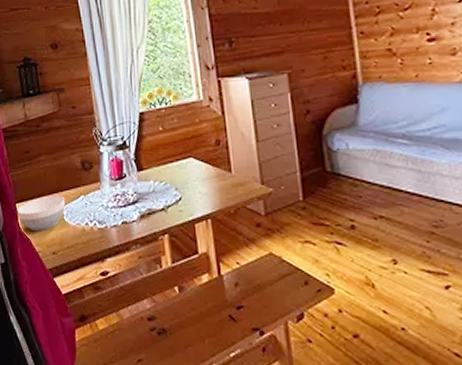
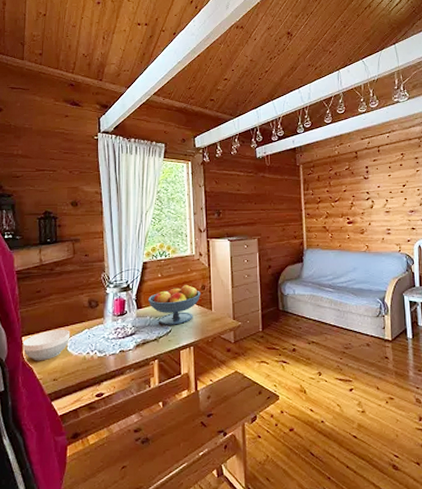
fruit bowl: none [150,138,216,192] -> present [148,284,201,325]

